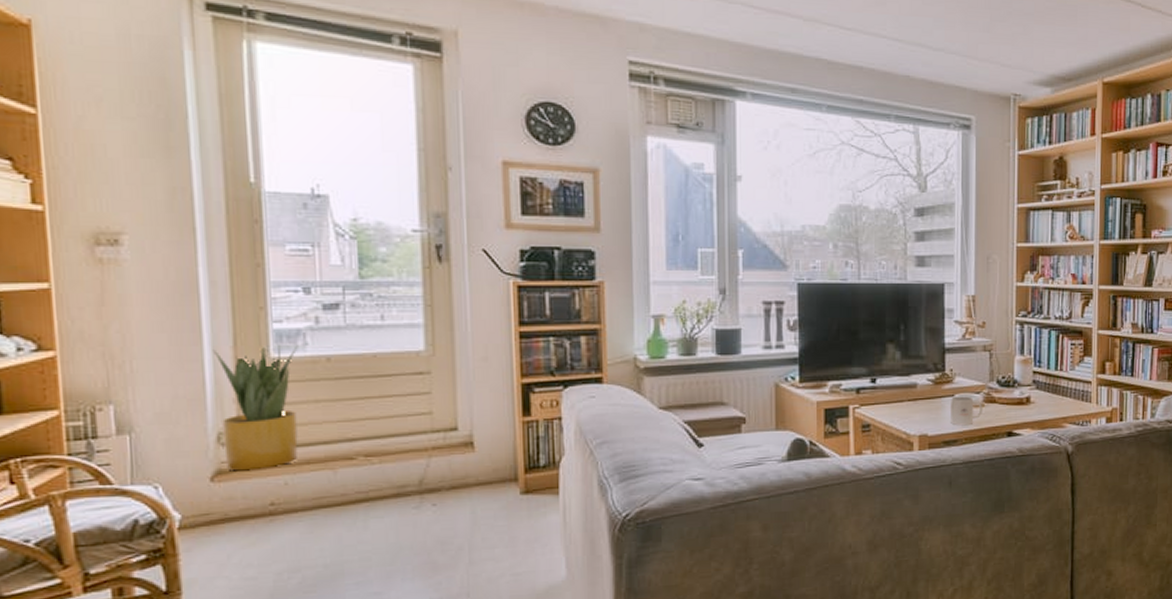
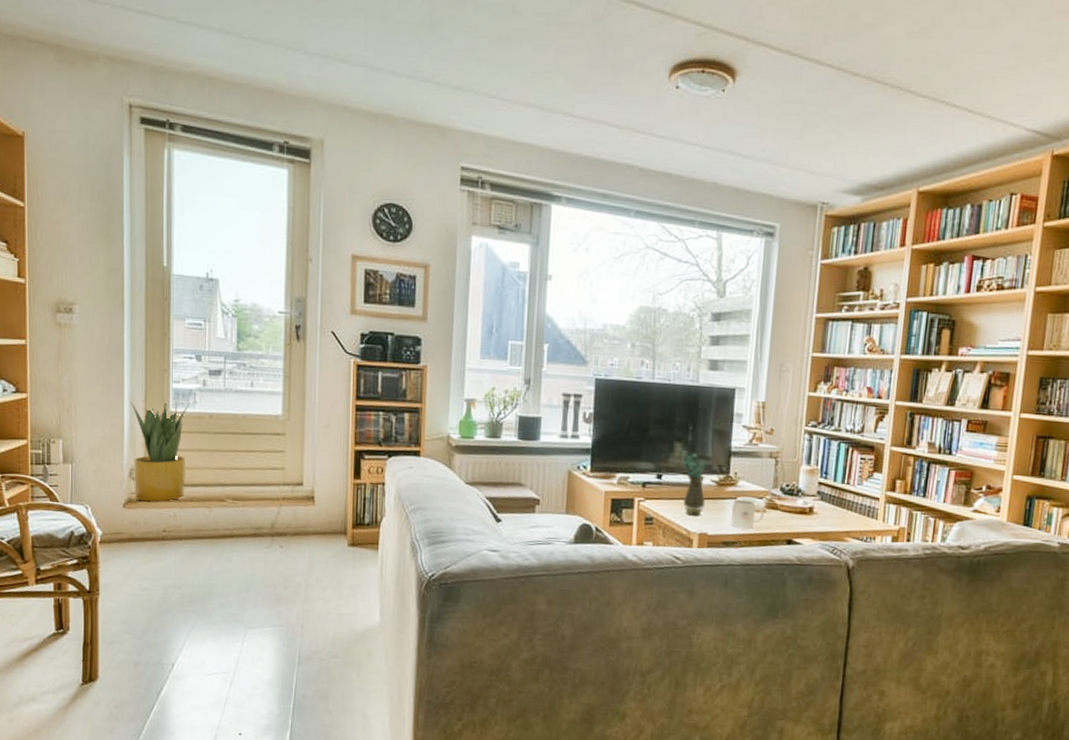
vase: none [896,350,923,418] -> present [682,449,706,516]

